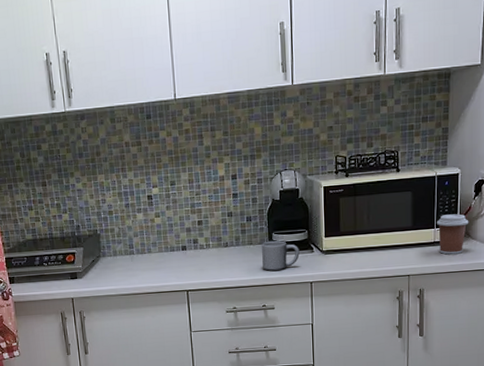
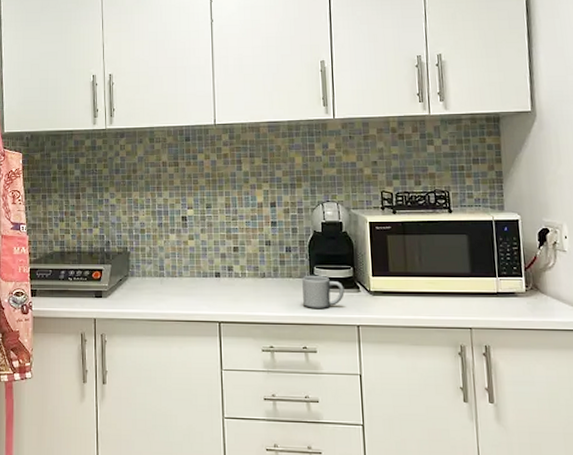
coffee cup: present [437,214,469,255] -> none [498,263,536,309]

